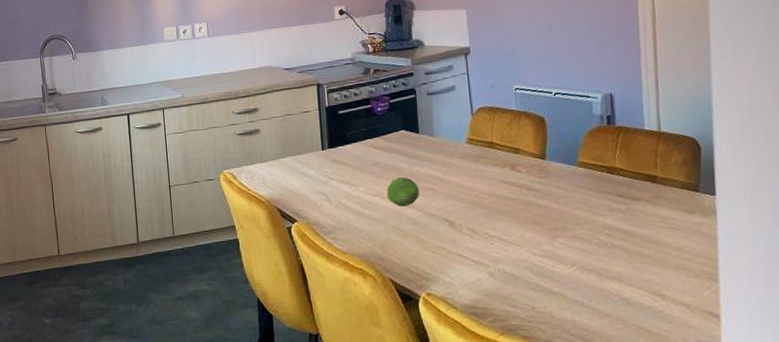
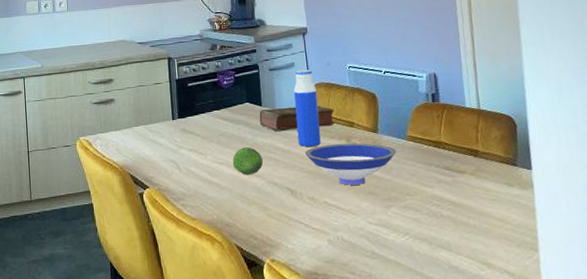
book: none [415,131,498,161] -> present [259,105,334,132]
water bottle: none [454,92,483,176] -> present [294,69,321,147]
bowl: none [465,170,566,215] -> present [305,143,397,185]

